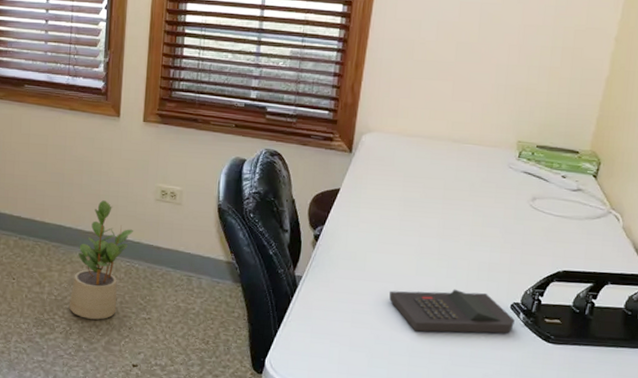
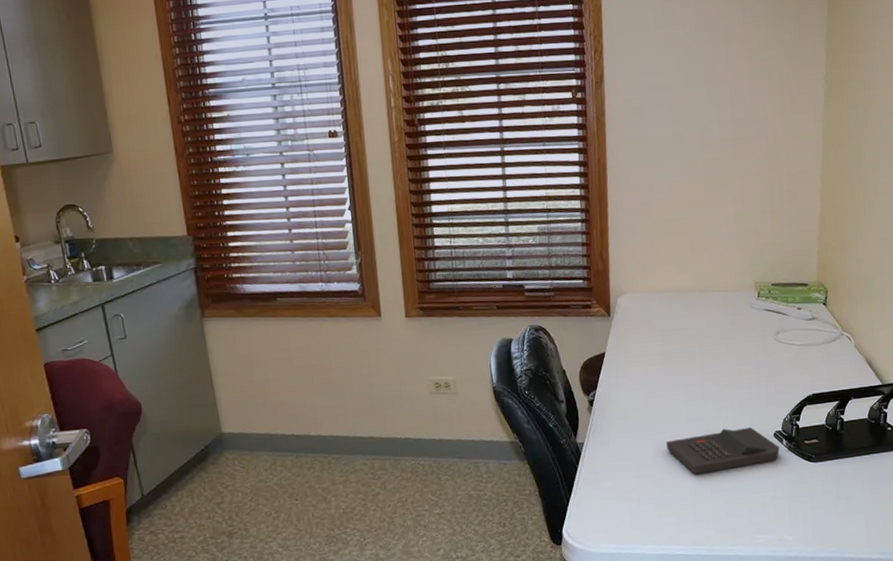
potted plant: present [69,200,134,320] -> none [359,402,414,526]

